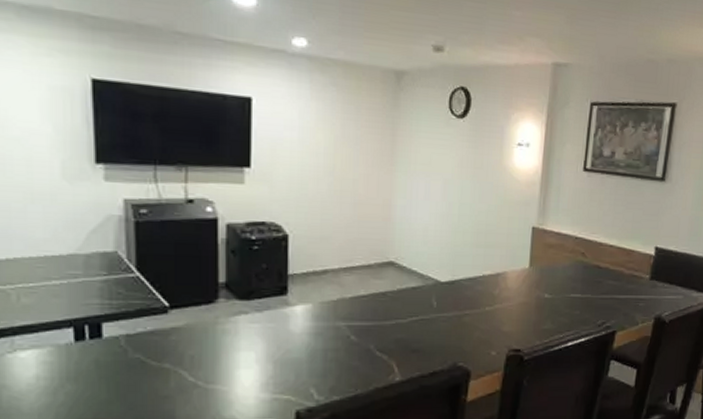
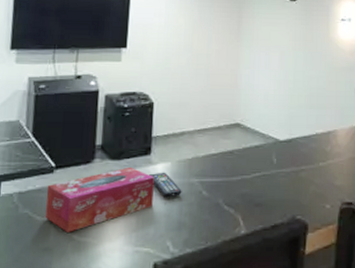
tissue box: none [161,308,293,379] -> present [45,167,154,232]
remote control: none [286,314,326,343] -> present [149,172,182,198]

